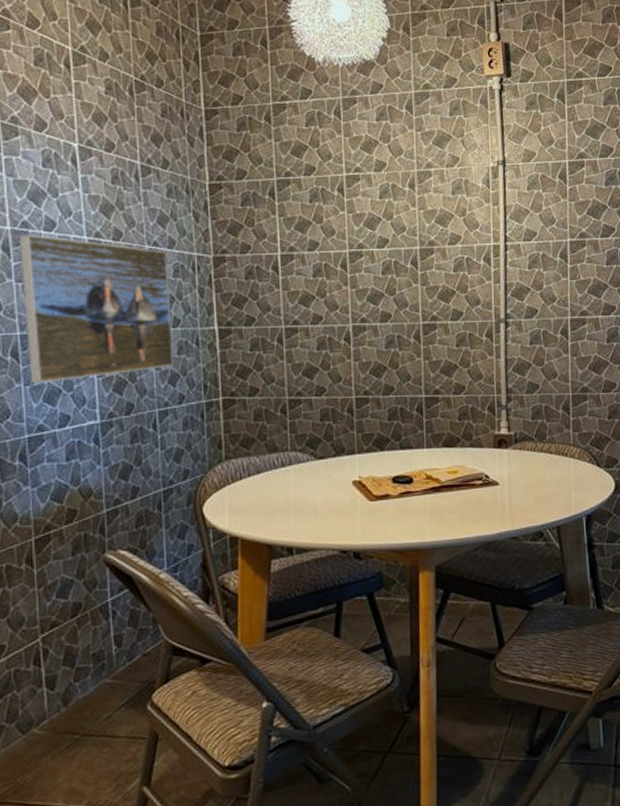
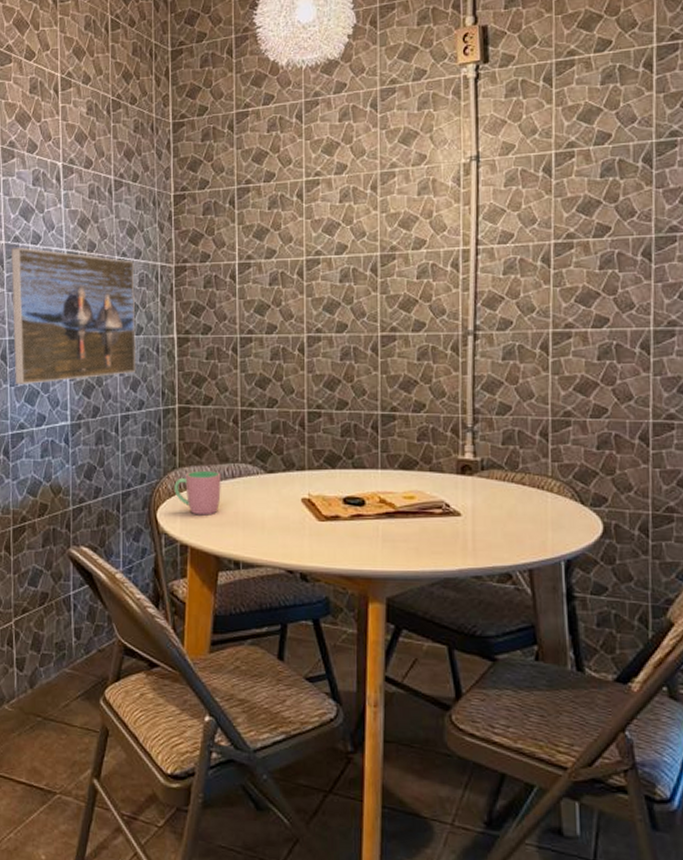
cup: none [221,460,271,507] -> present [174,470,221,516]

